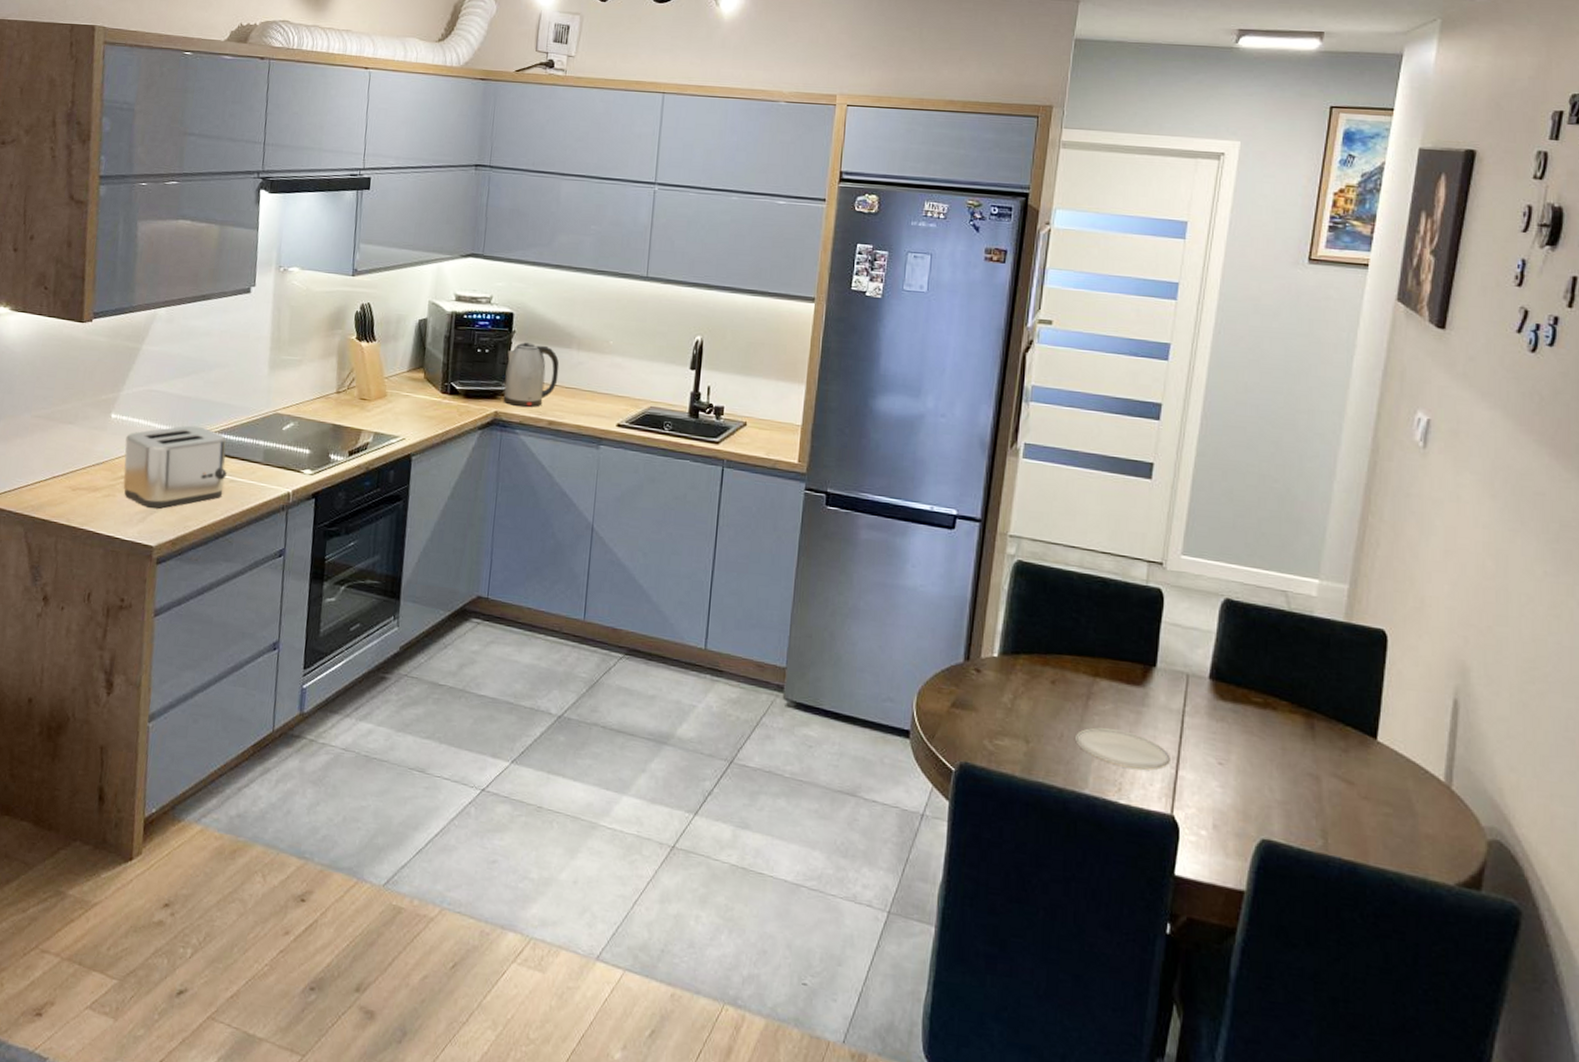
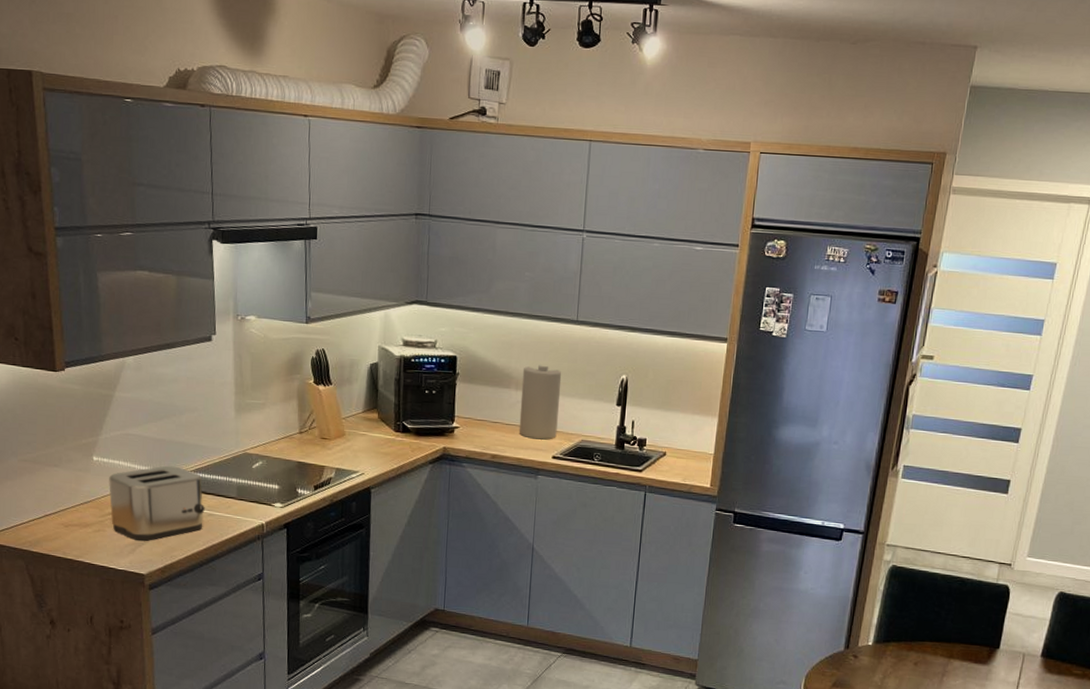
kettle: present [503,342,560,407] -> none [450,383,500,443]
paper towel holder: none [579,323,629,406] -> present [518,365,562,440]

